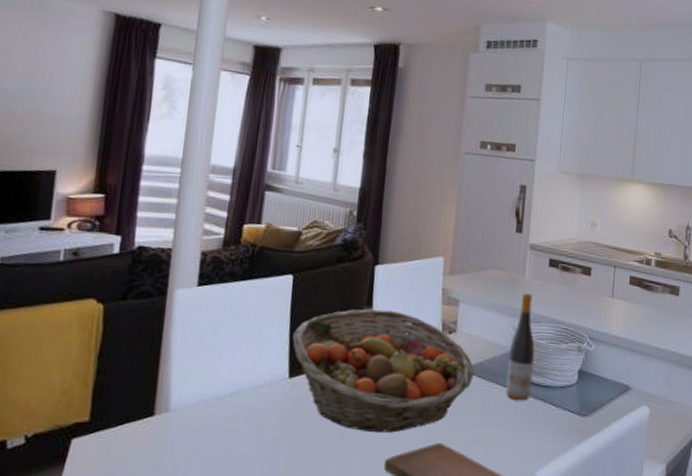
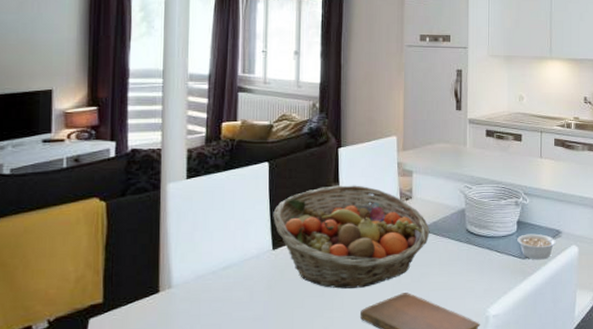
wine bottle: present [505,293,535,401] -> none [457,160,479,251]
legume: none [577,386,632,420] -> present [517,233,562,260]

